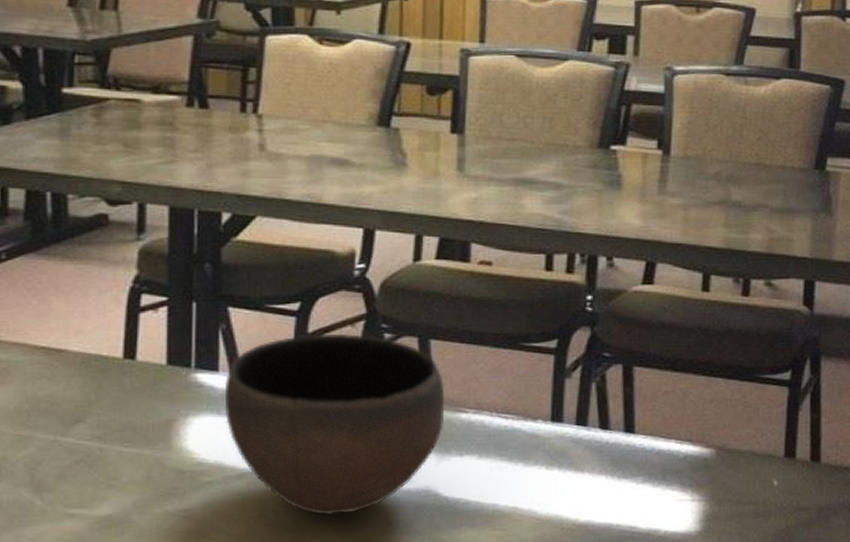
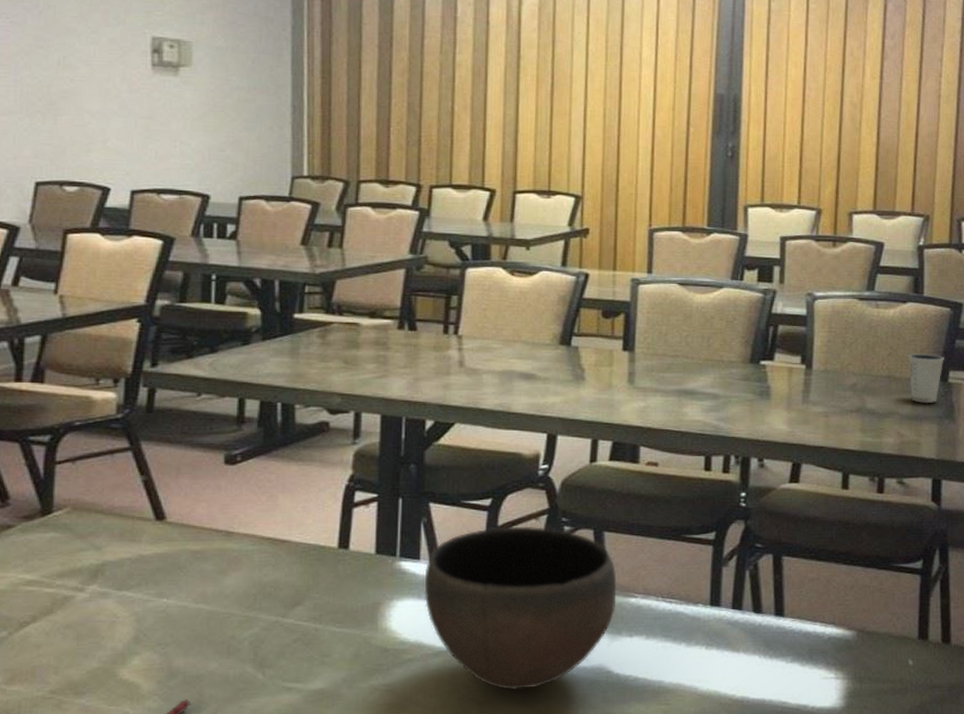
dixie cup: none [780,137,822,194] -> present [908,353,944,403]

